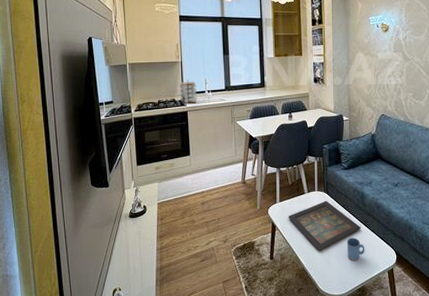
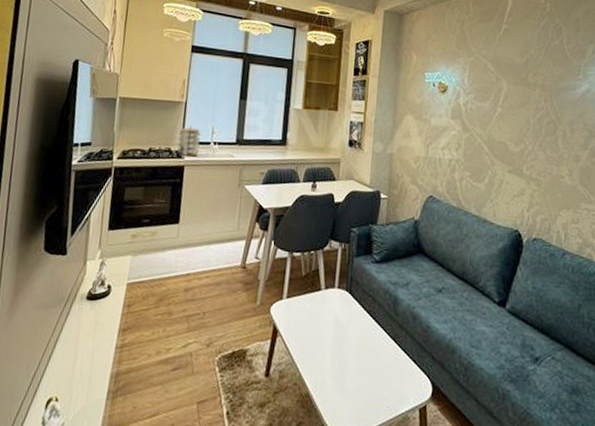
icon panel: present [288,200,362,250] -> none [295,302,390,371]
mug: present [347,238,365,261] -> none [368,357,392,391]

